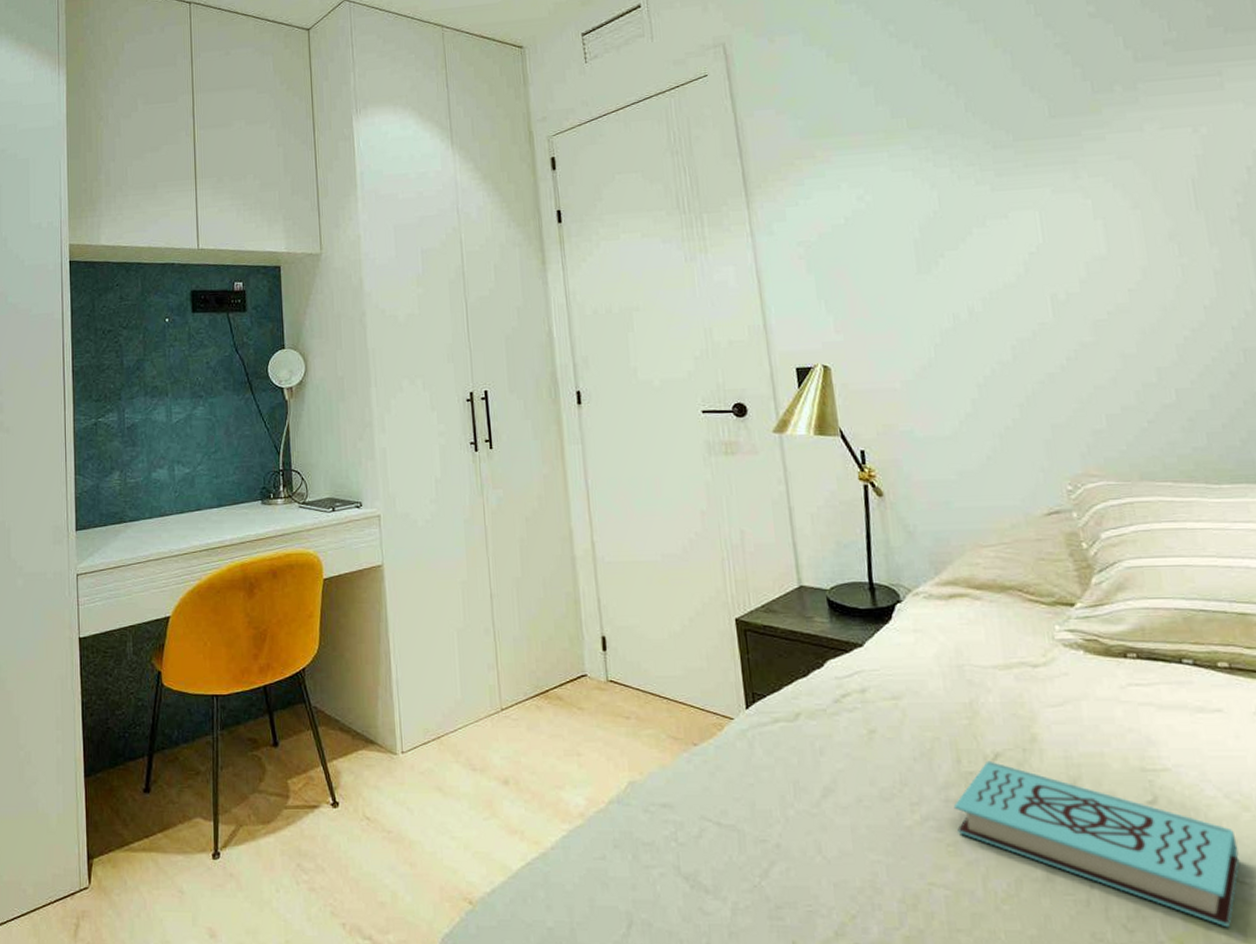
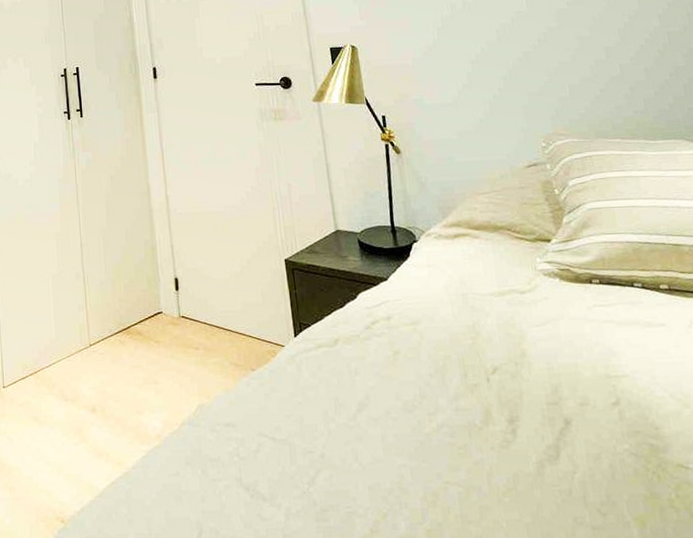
book: present [953,760,1240,928] -> none [462,374,684,507]

